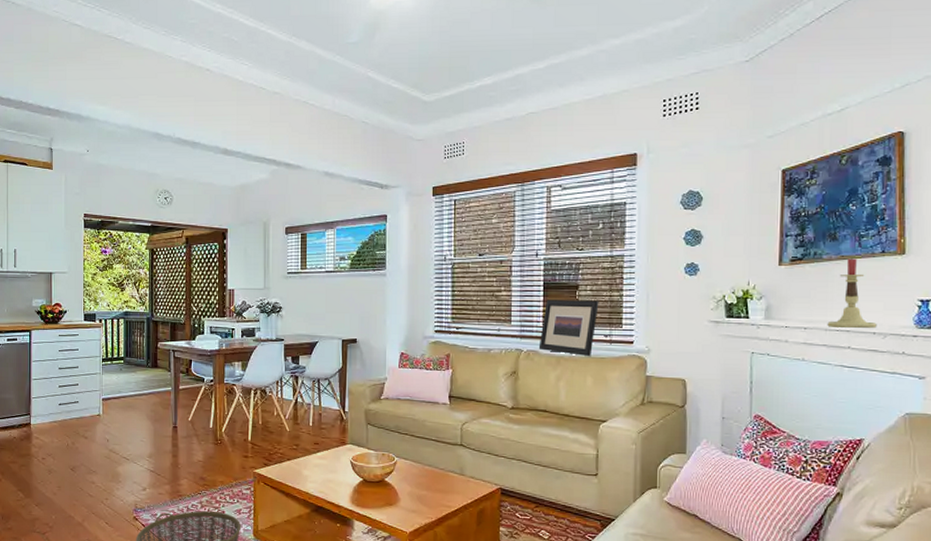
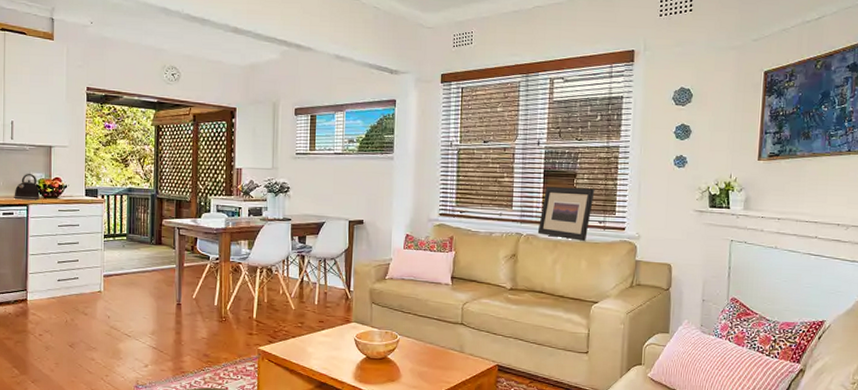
kettle: none [17,299,41,326] -> present [14,173,40,201]
candlestick: present [827,258,877,328] -> none [798,156,841,220]

